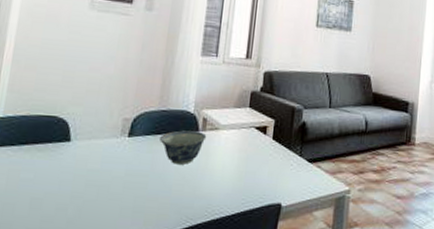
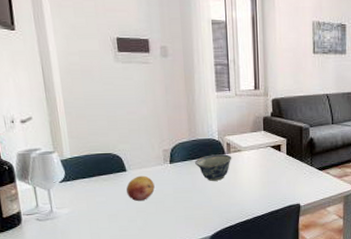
fruit: none [63,148,103,182] -> present [126,175,155,201]

